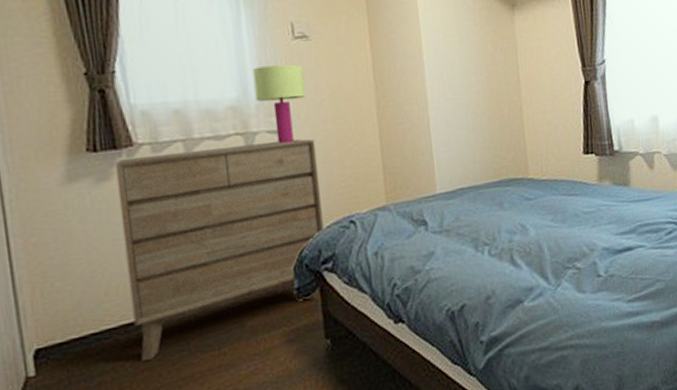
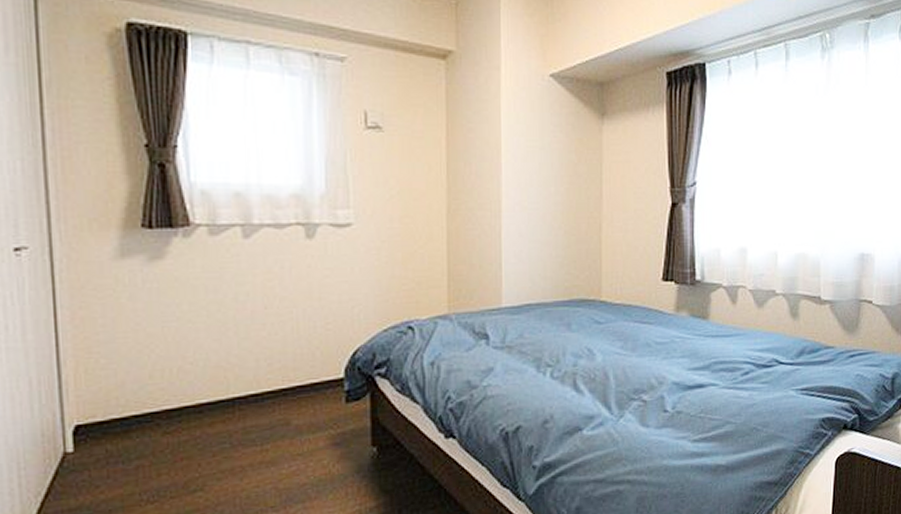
dresser: present [114,139,324,362] -> none [169,236,380,450]
table lamp: present [252,64,307,145] -> none [320,155,374,239]

